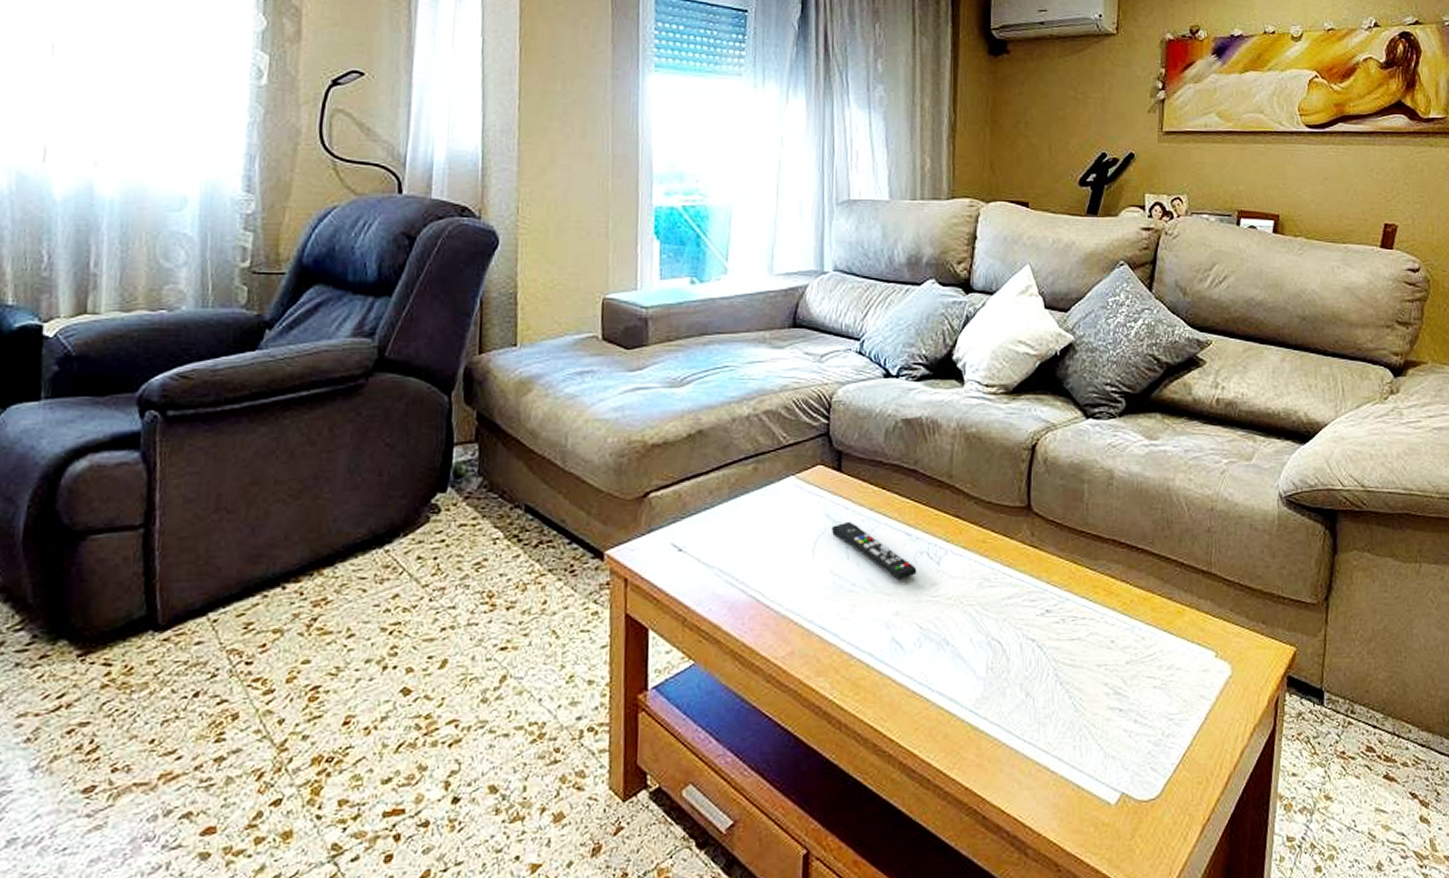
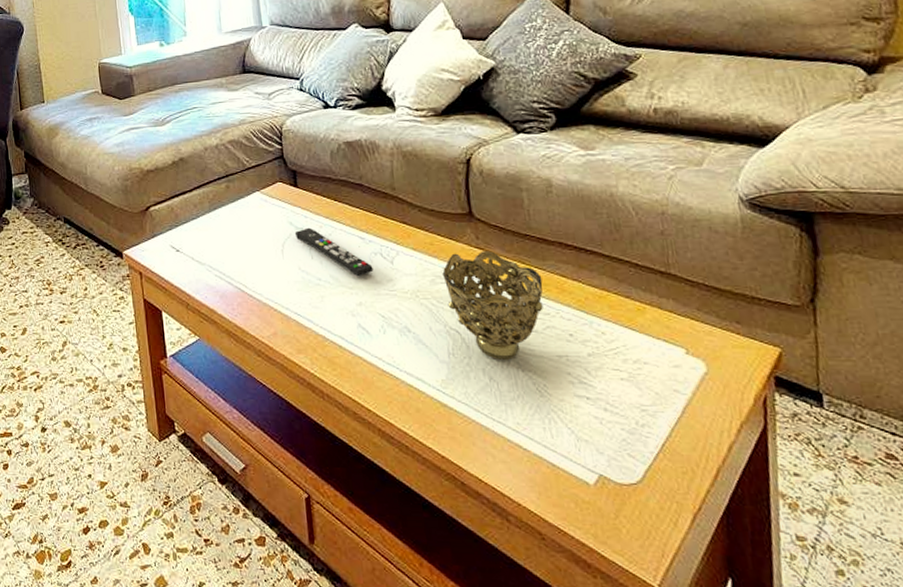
decorative bowl: none [991,549,1092,674] -> present [442,251,543,361]

